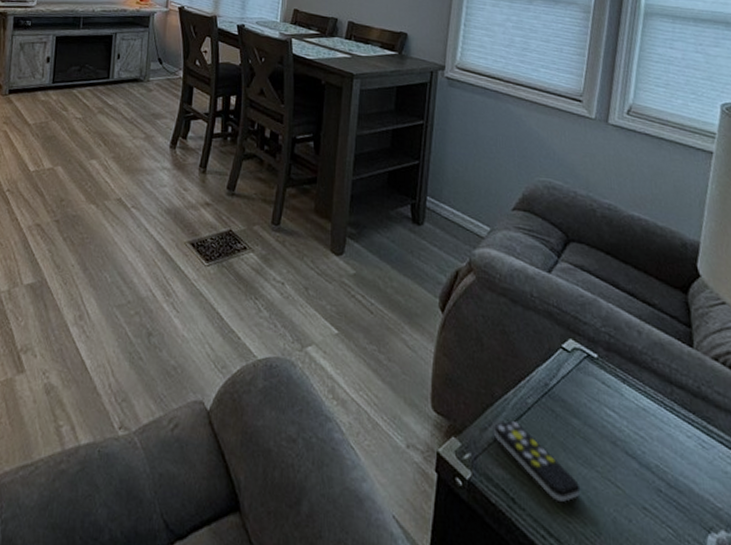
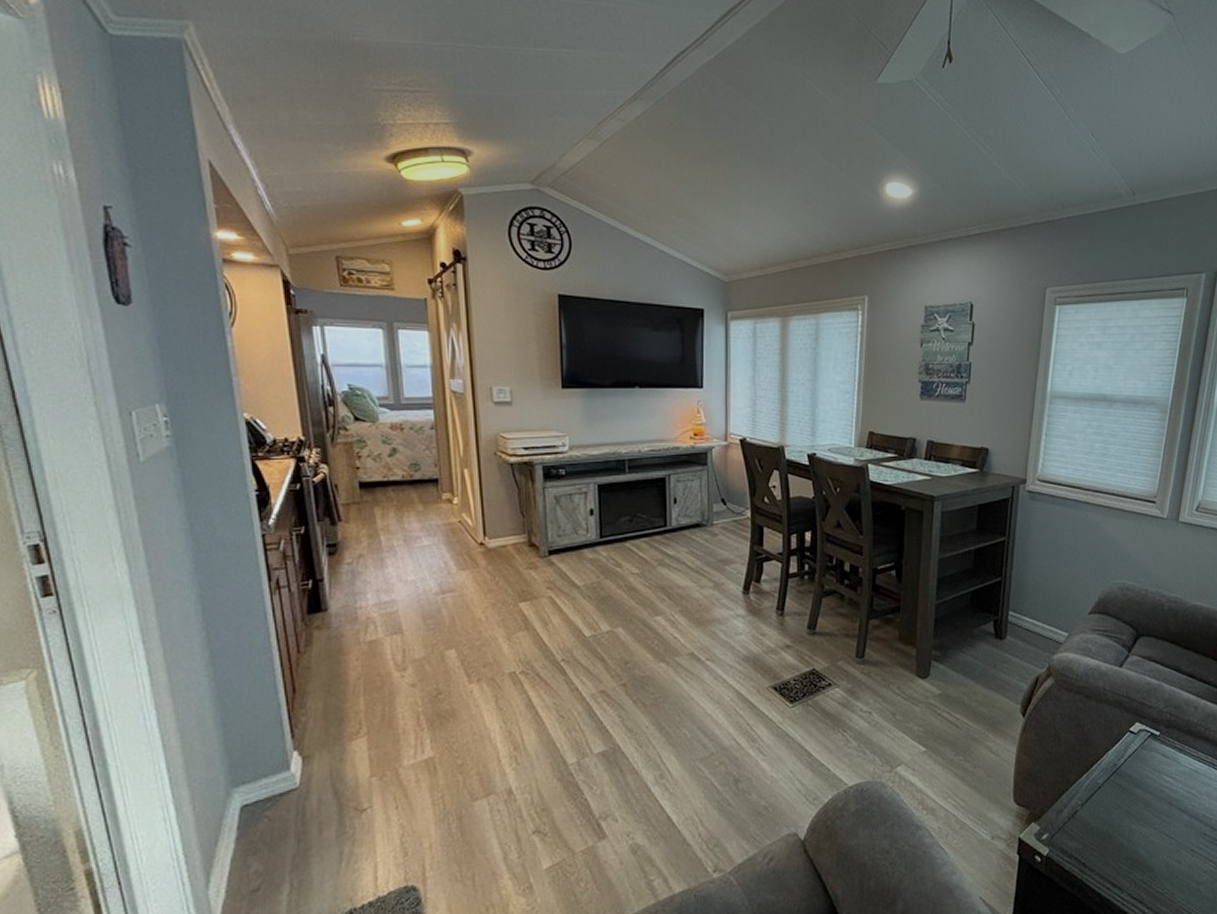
remote control: present [494,421,581,502] -> none [1069,800,1141,858]

